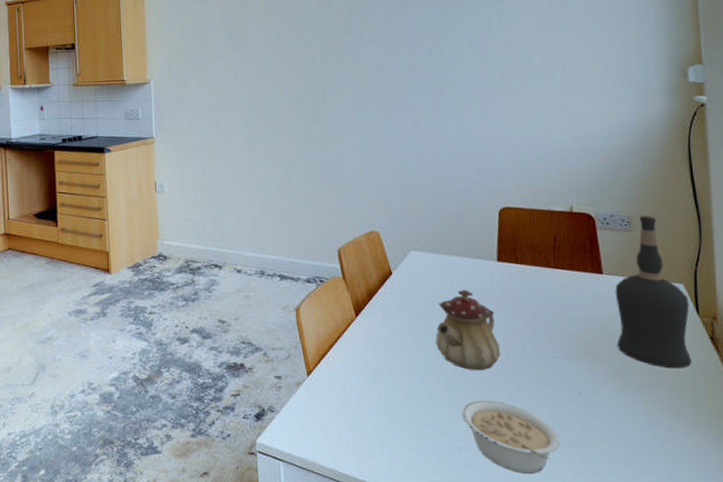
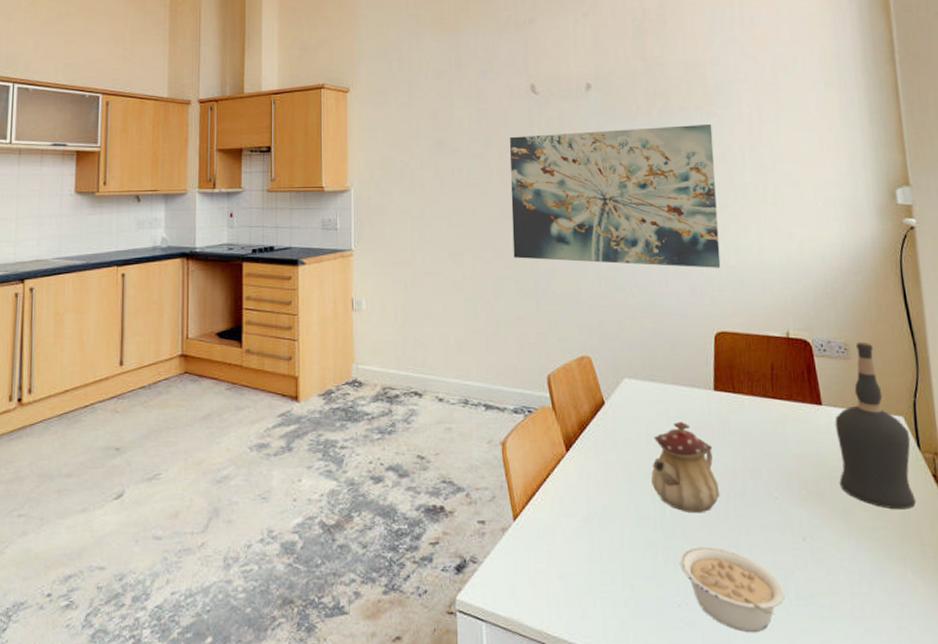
wall art: none [300,8,507,148] -> present [509,123,721,268]

